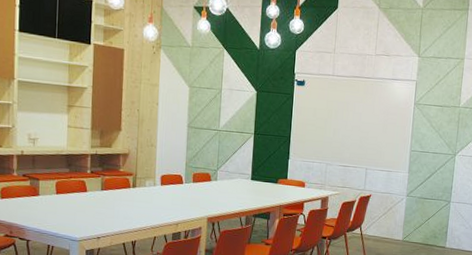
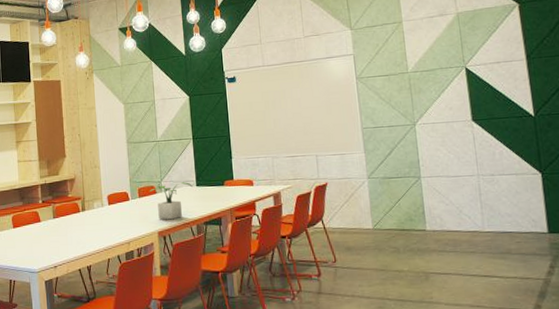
potted plant: none [203,174,247,208] -> present [149,182,193,220]

